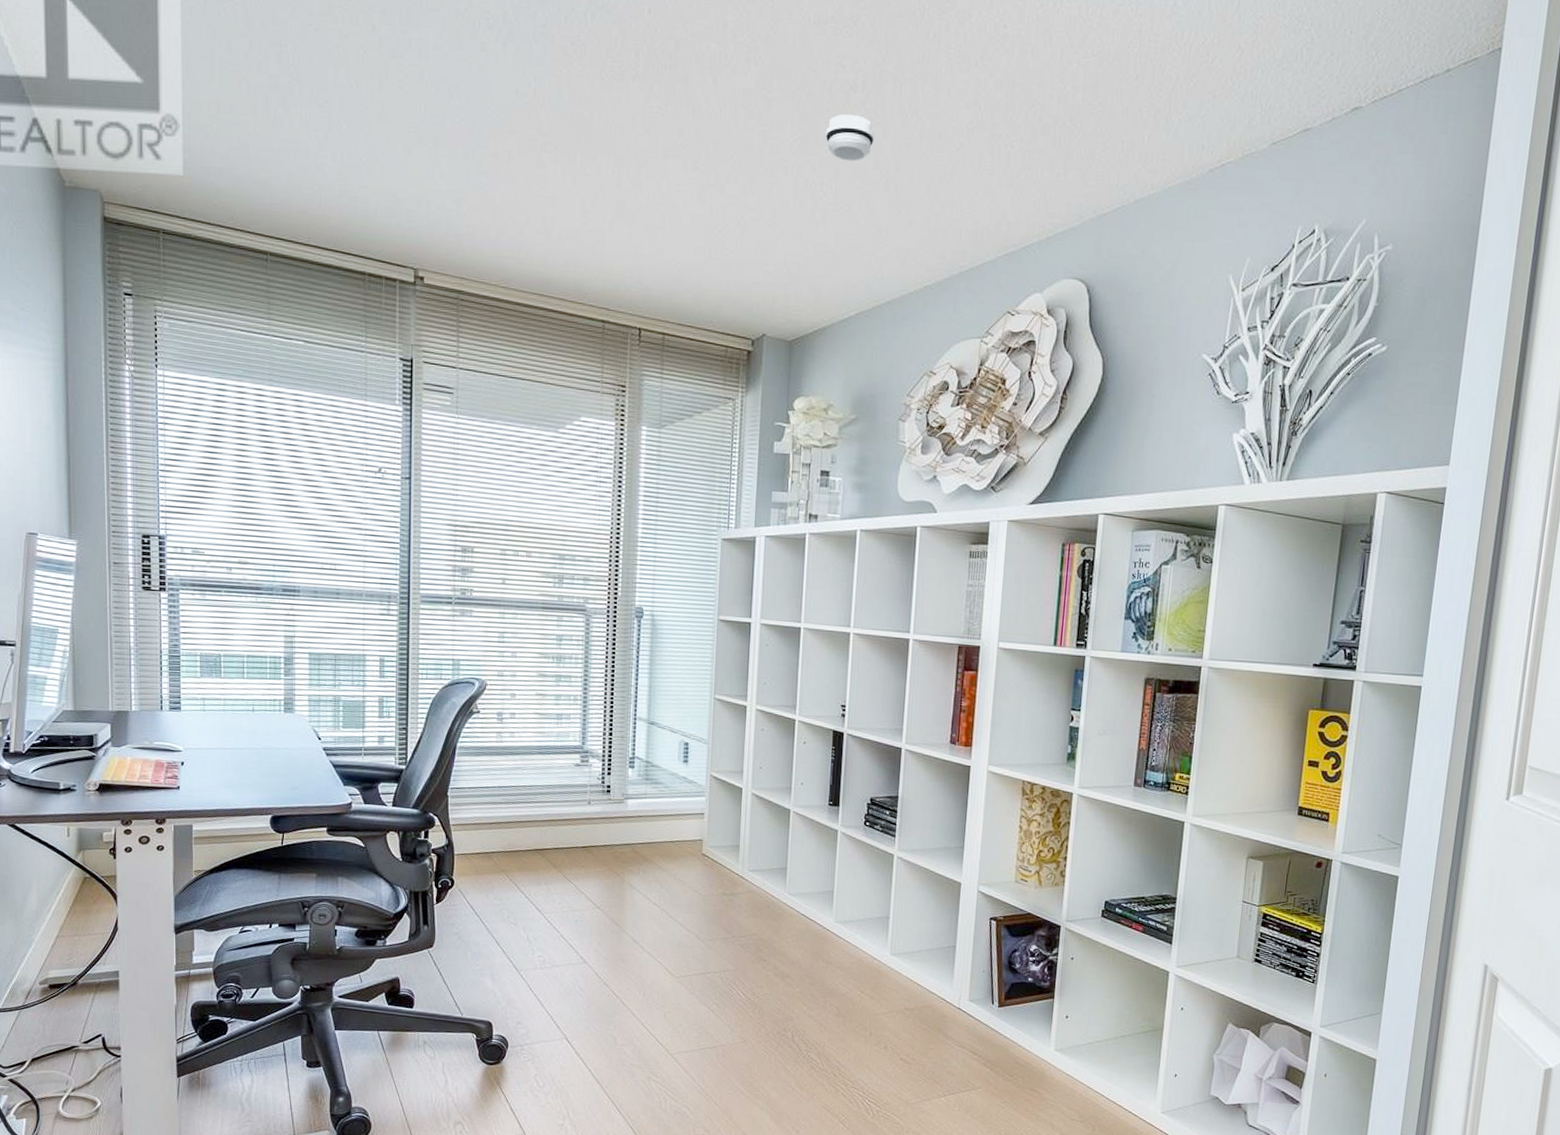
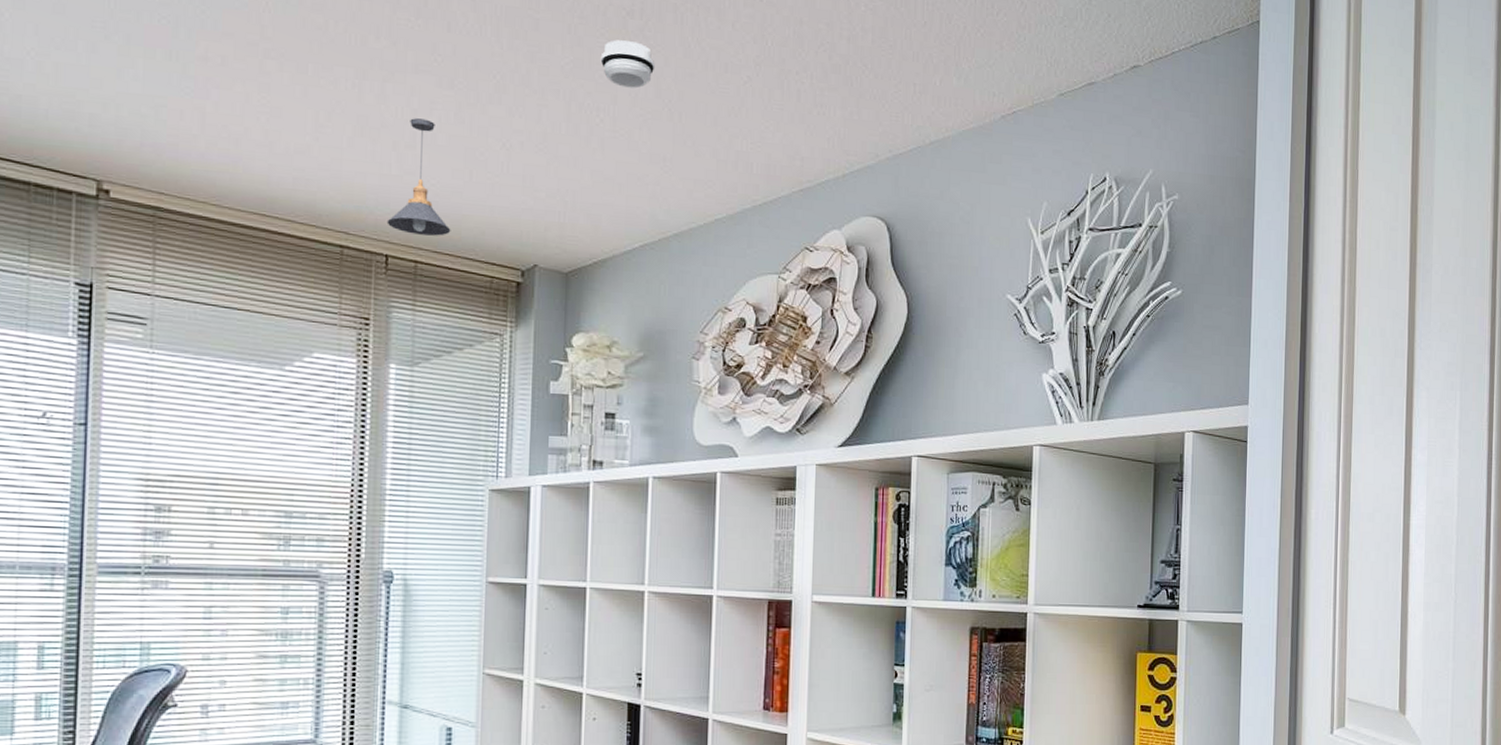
pendant light: none [640,201,693,310] -> present [387,118,451,236]

